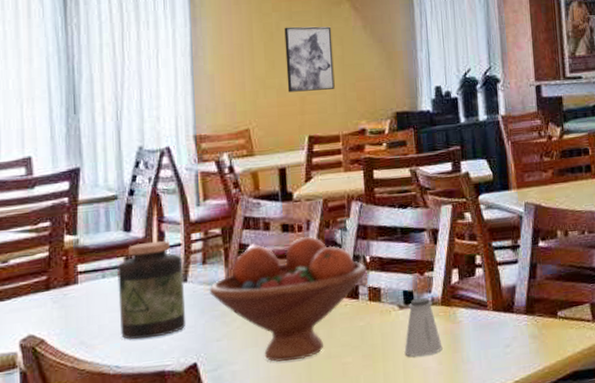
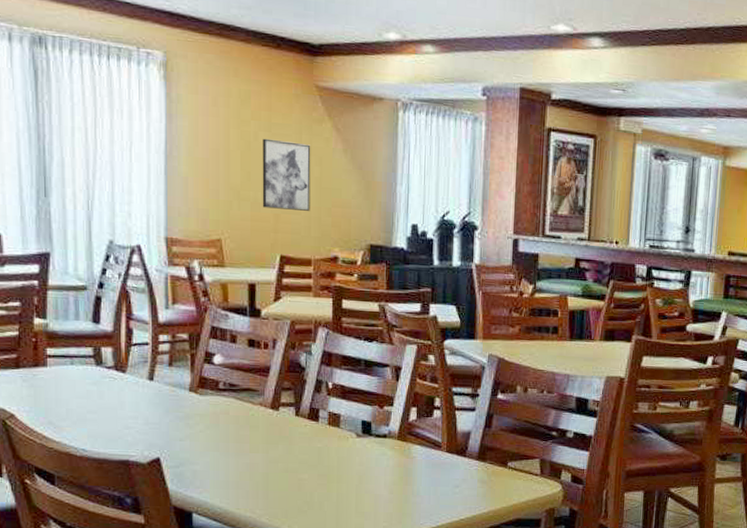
jar: present [117,240,186,340] -> none [86,336,151,428]
fruit bowl: present [209,236,367,362] -> none [174,354,328,470]
saltshaker: present [404,297,443,357] -> none [358,429,395,484]

